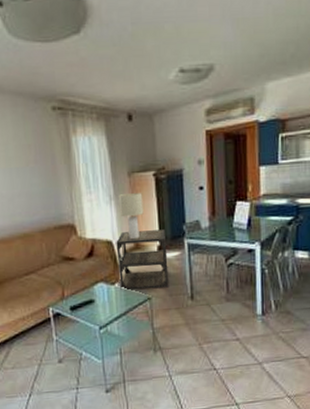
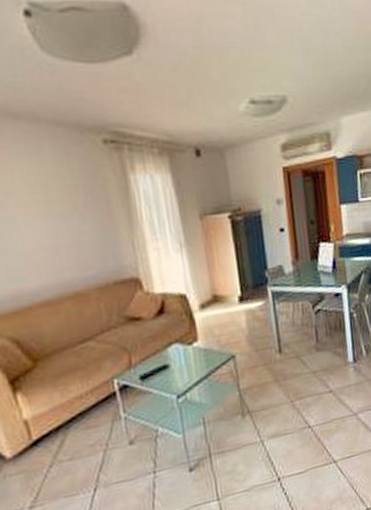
side table: present [116,229,169,290] -> none [190,277,255,350]
lamp: present [118,192,144,239] -> none [190,237,221,290]

